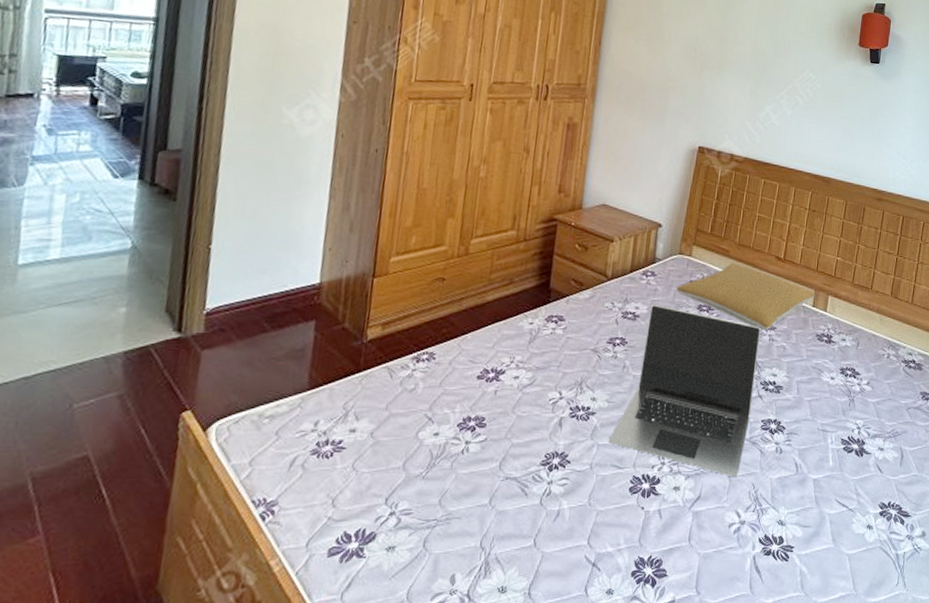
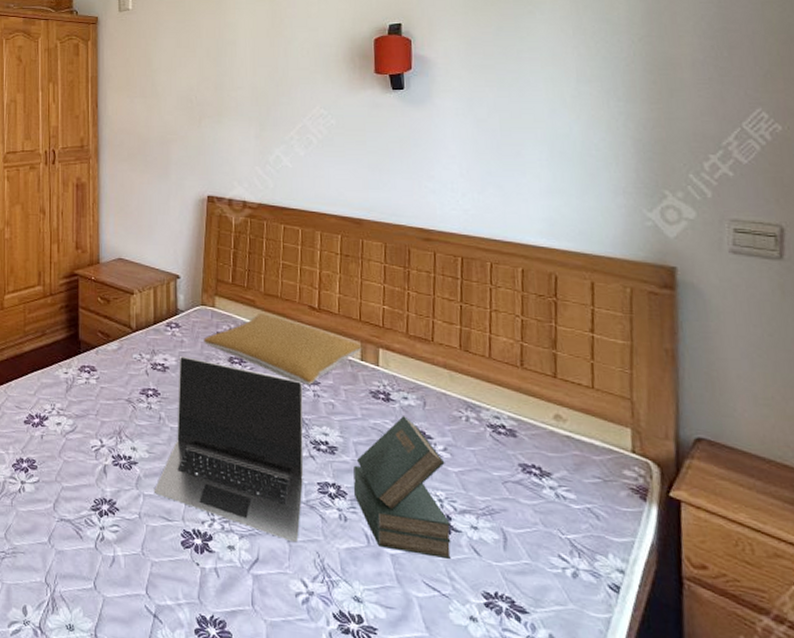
book: none [790,355,867,478] -> present [353,416,451,559]

